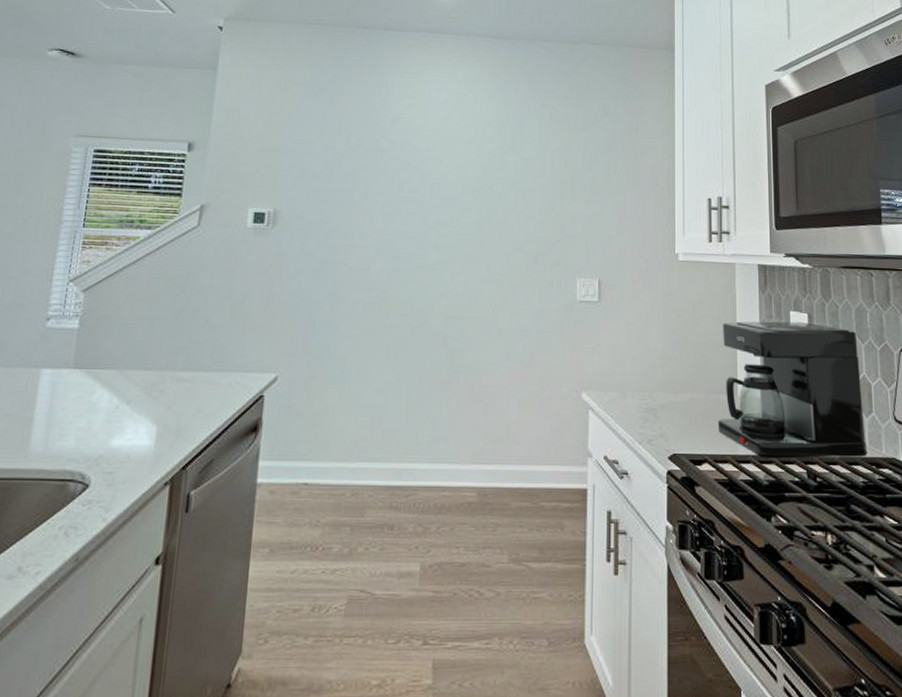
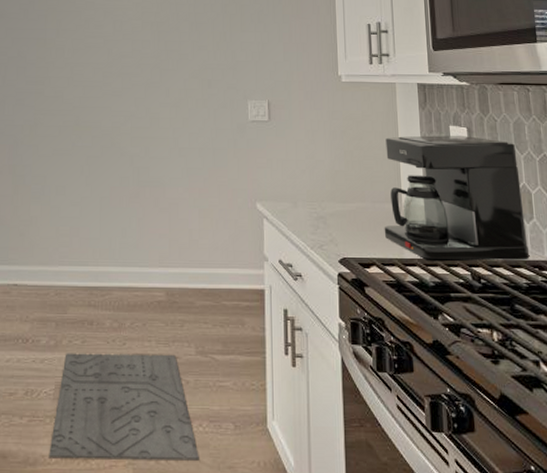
floor mat: none [336,562,508,684] -> present [48,353,199,461]

